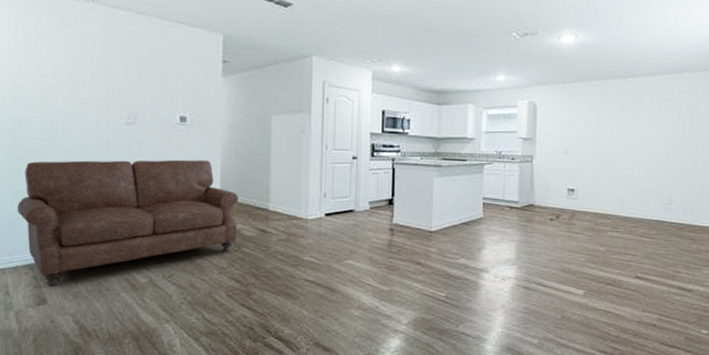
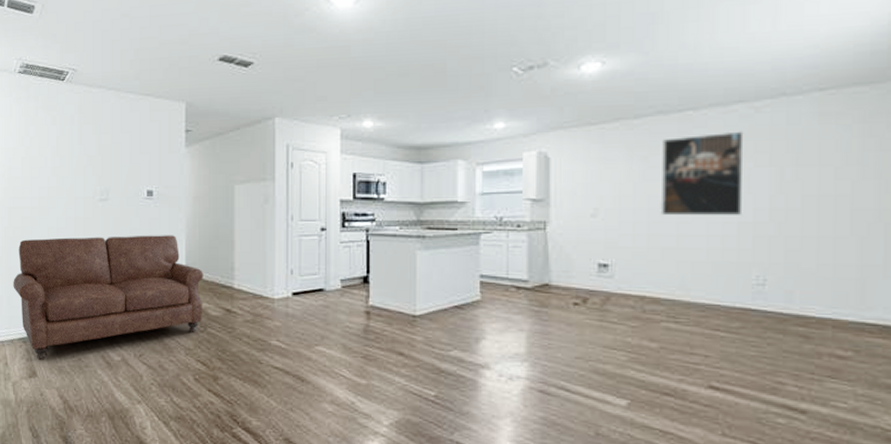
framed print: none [610,94,663,154] -> present [660,131,744,215]

